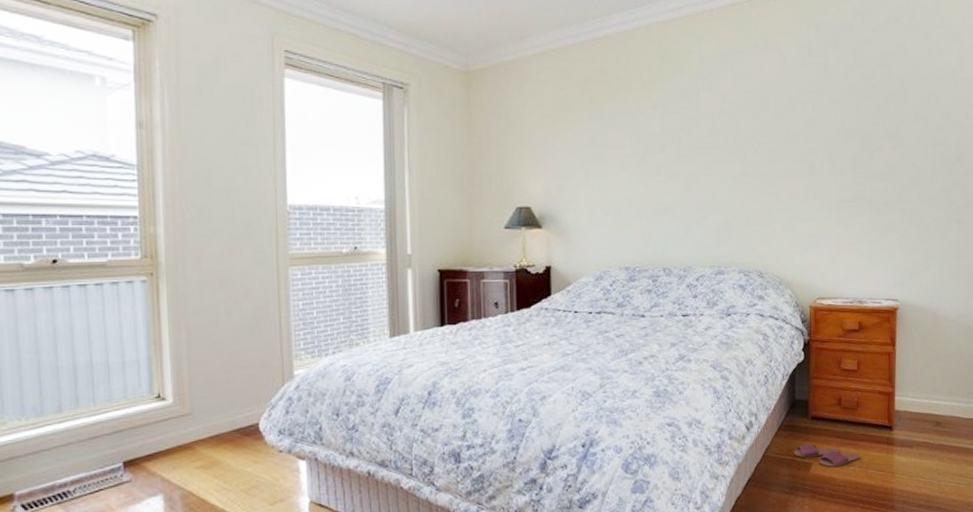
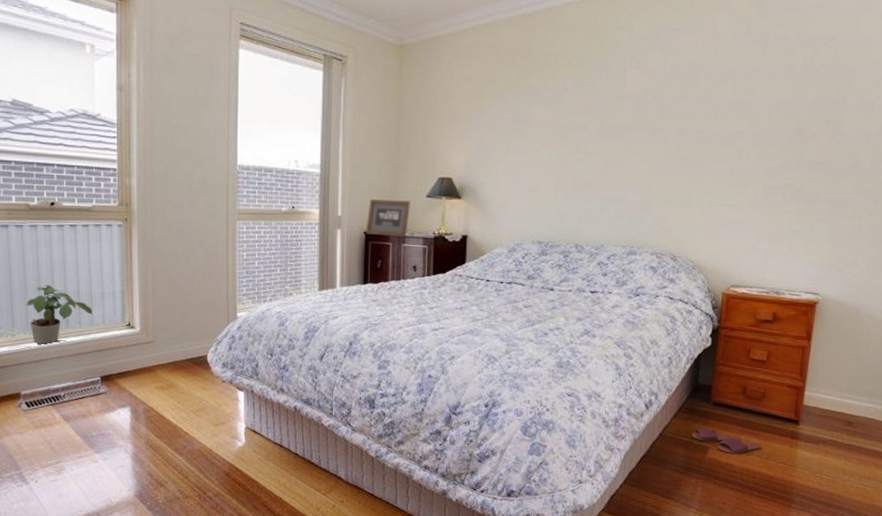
potted plant: none [21,358,110,431] -> present [26,285,92,344]
picture frame: none [440,233,488,274] -> present [366,199,410,238]

